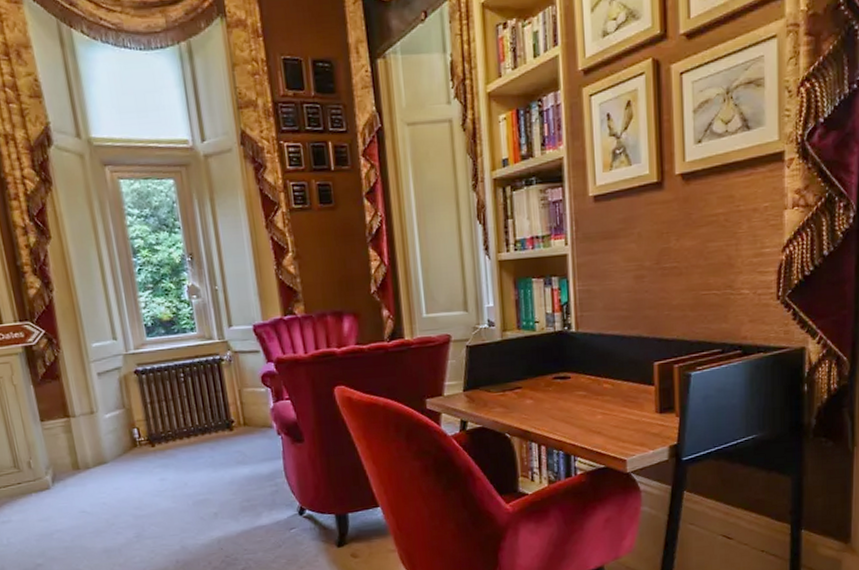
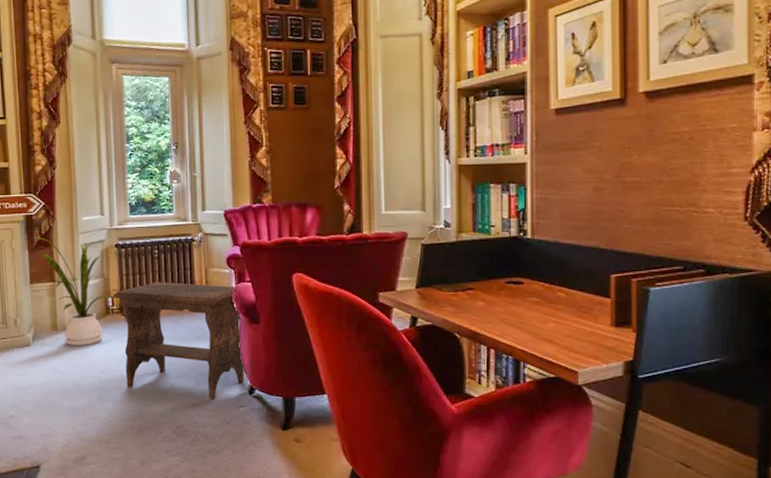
house plant: none [41,369,141,484] -> present [37,237,115,346]
footstool: none [138,405,293,525] -> present [113,282,245,399]

